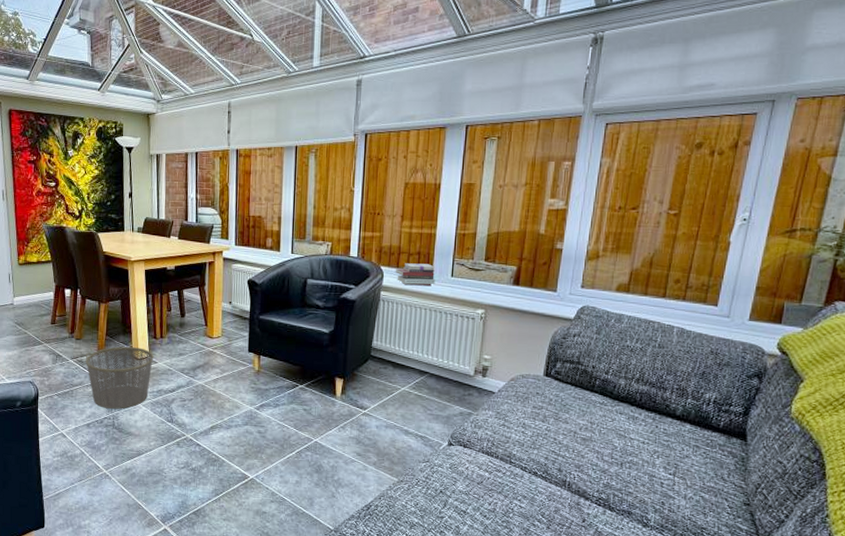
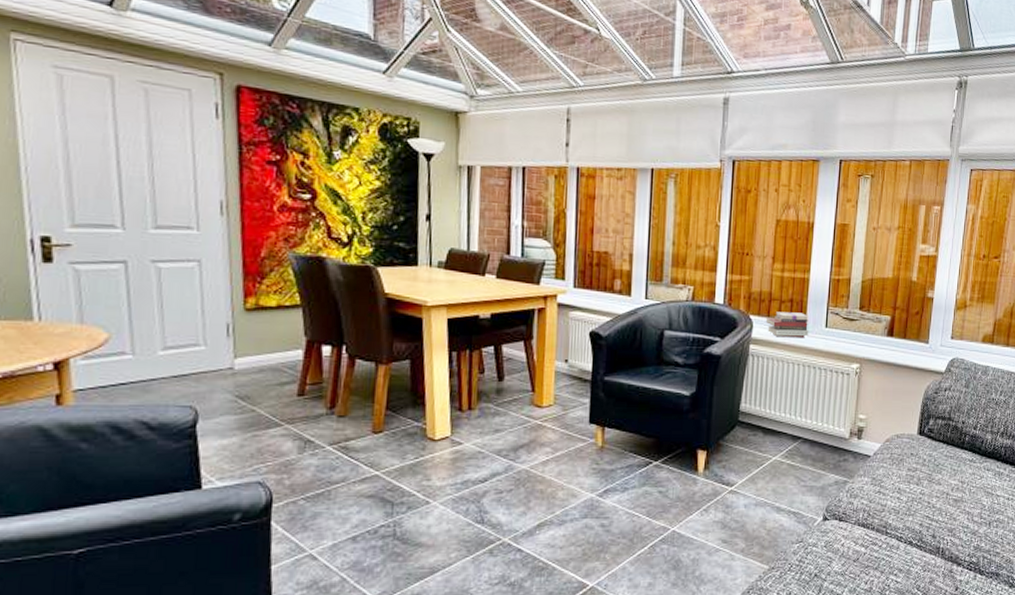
basket: present [85,346,154,409] -> none [351,424,459,512]

